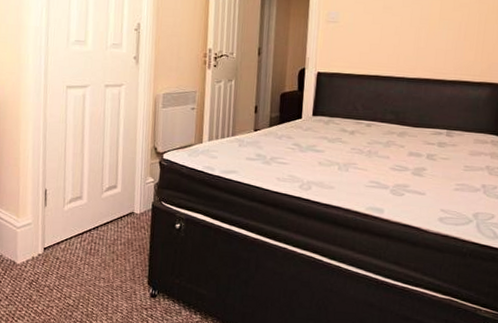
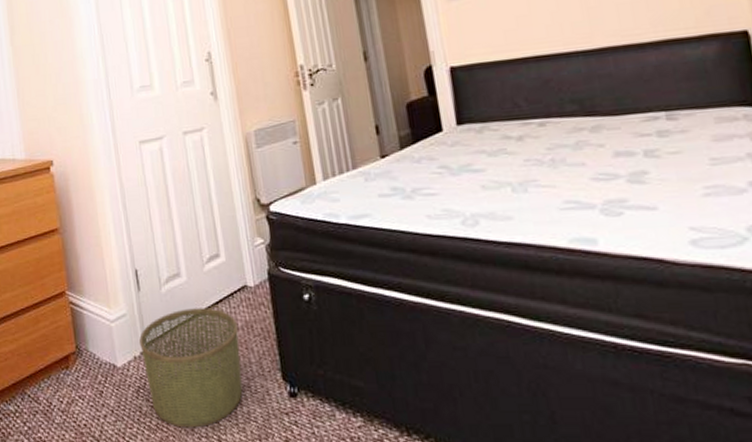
basket: none [38,224,122,315] -> present [138,304,243,428]

